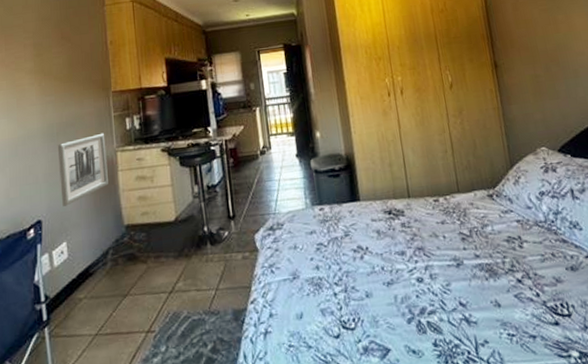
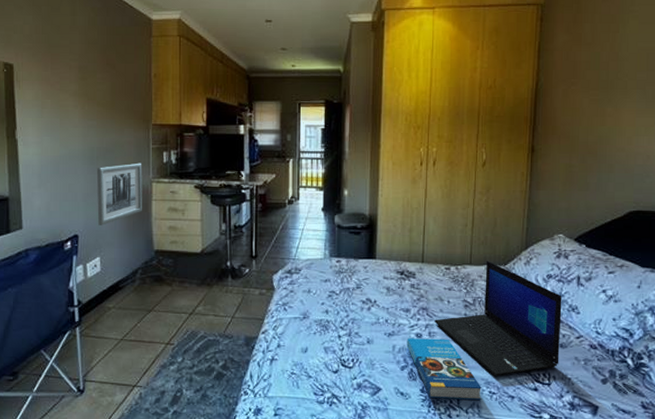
book: none [407,279,501,352] -> present [406,338,481,401]
laptop: none [433,185,575,315] -> present [434,260,562,376]

